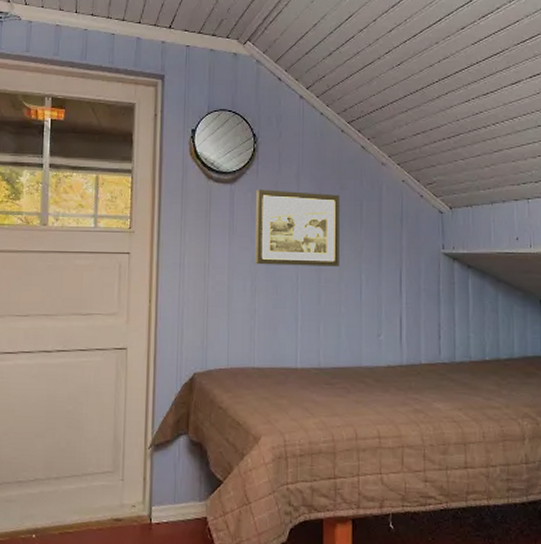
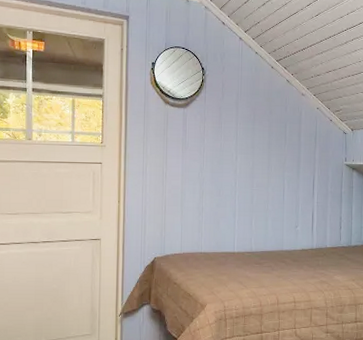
picture frame: present [255,189,340,267] -> none [203,113,269,175]

